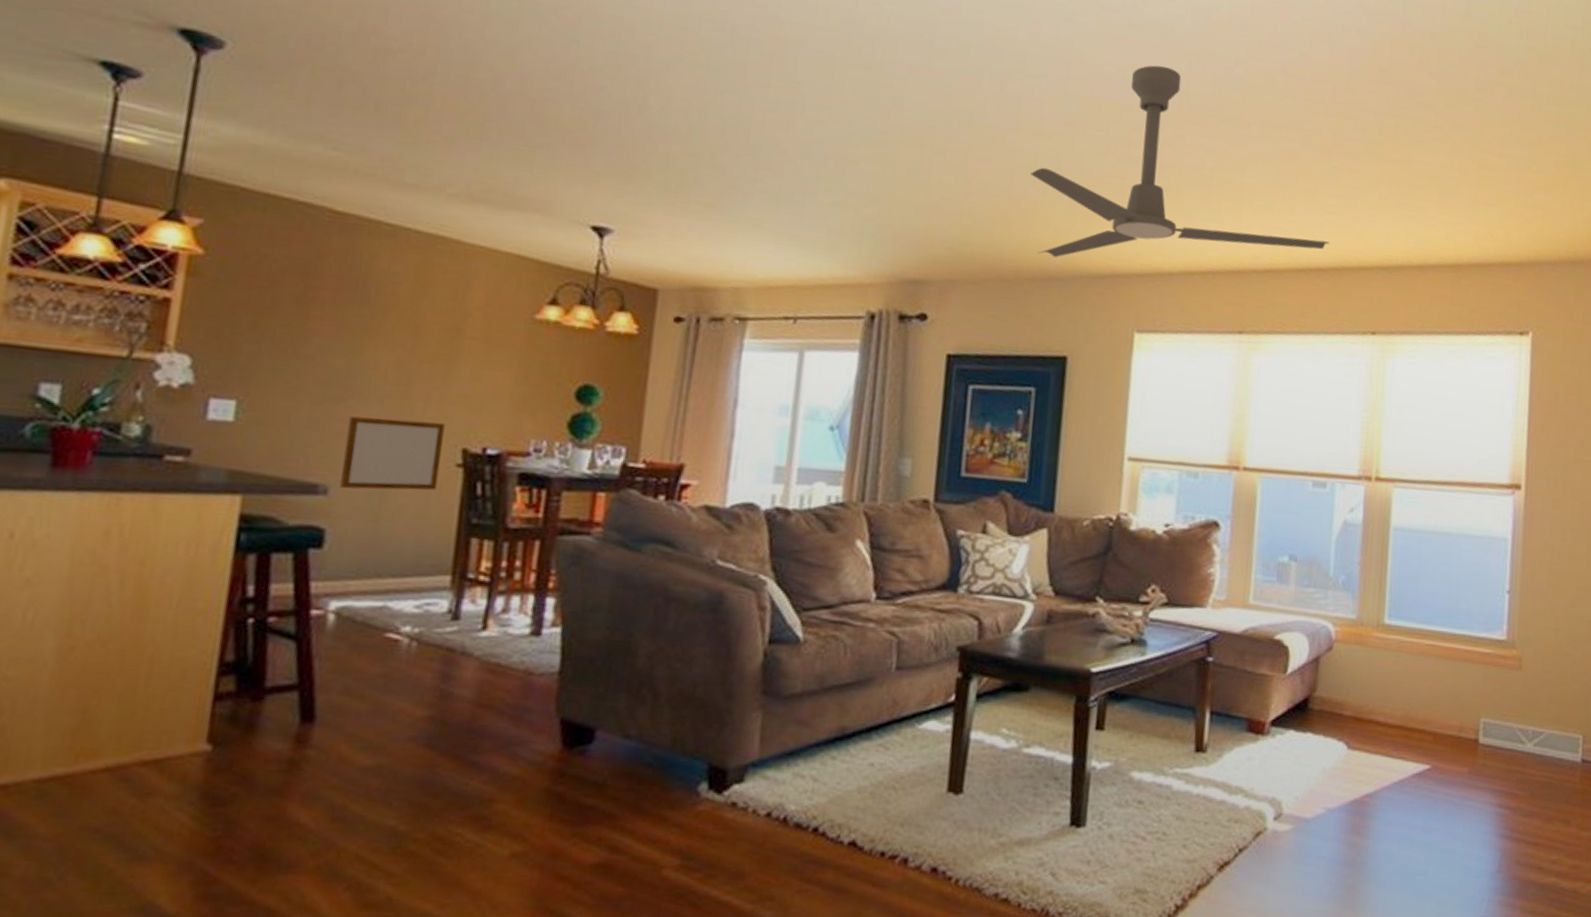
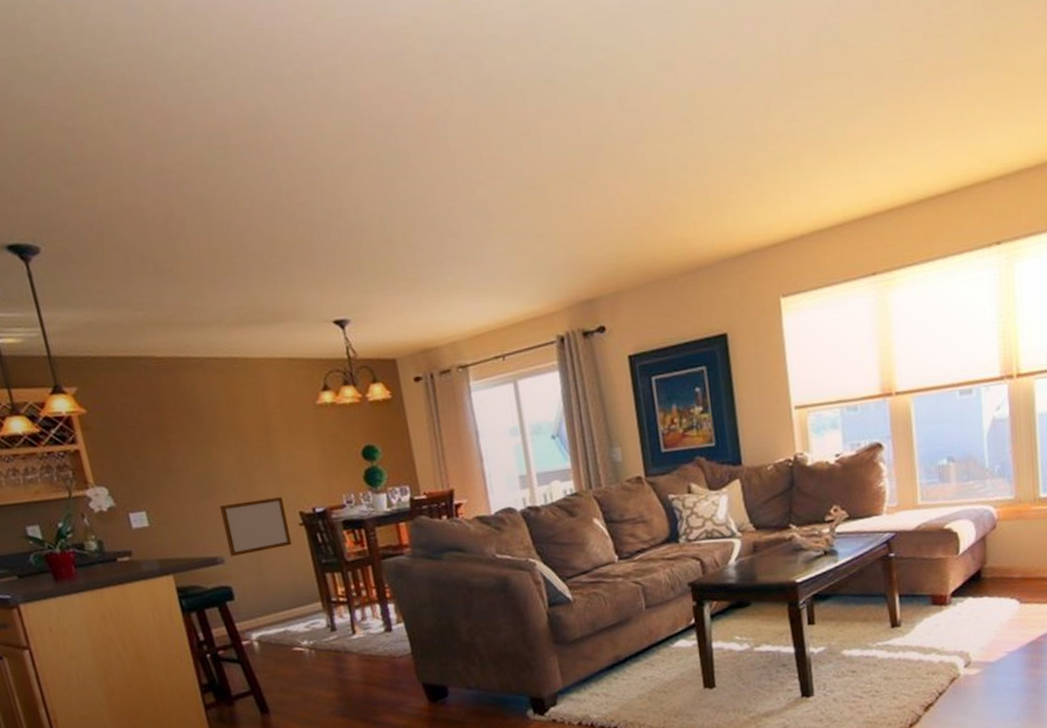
ceiling fan: present [1031,65,1330,257] -> none [663,37,946,249]

